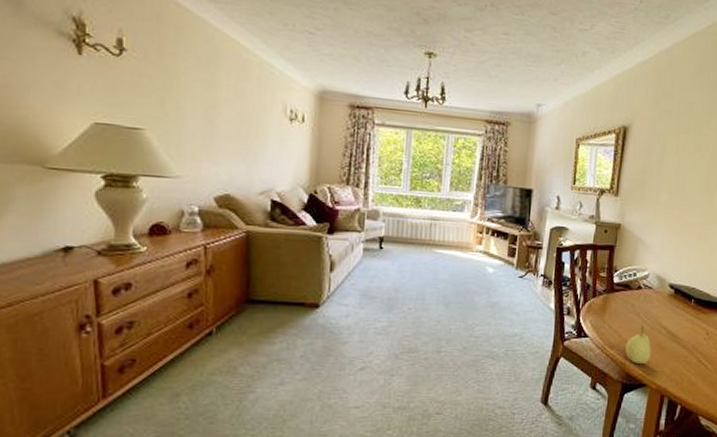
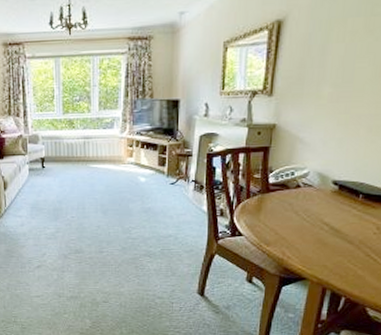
fruit: present [625,326,652,365] -> none [283,223,313,260]

